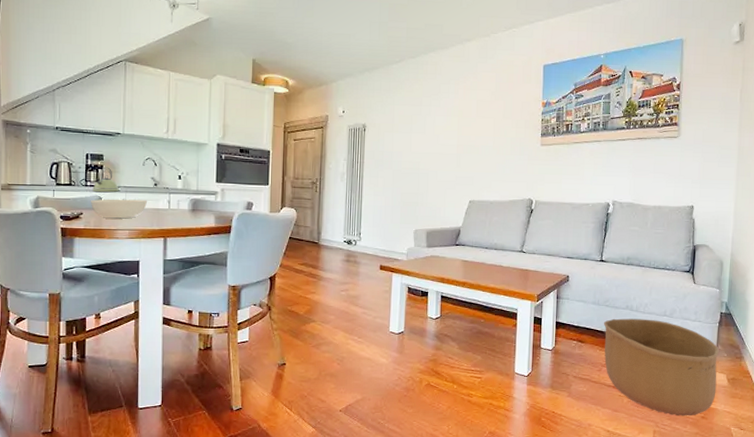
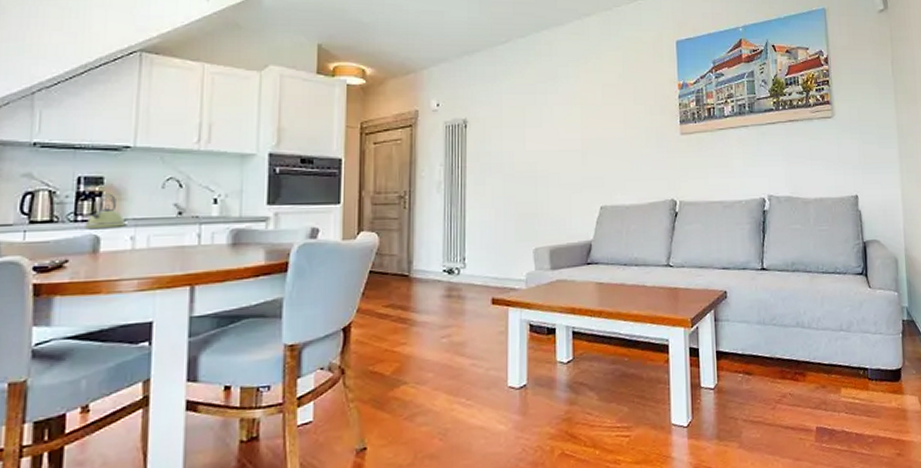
bowl: present [90,199,148,219] -> none [80,235,168,265]
basket: present [603,318,720,416] -> none [772,336,910,457]

